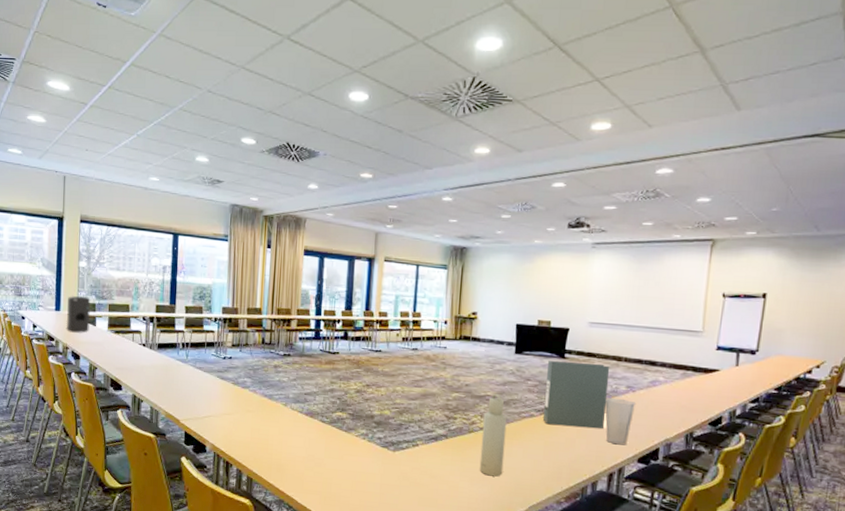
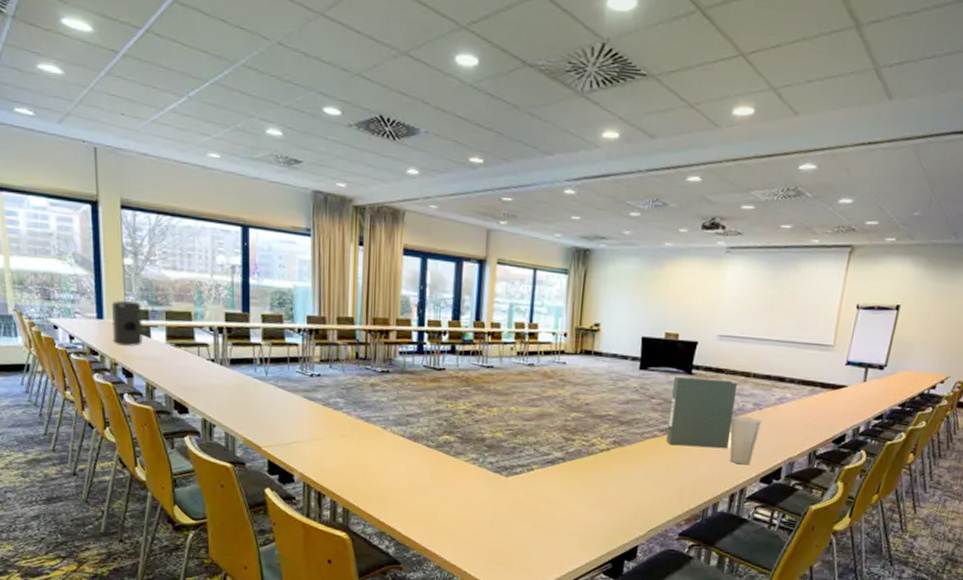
bottle: present [479,394,508,477] -> none [598,413,629,501]

